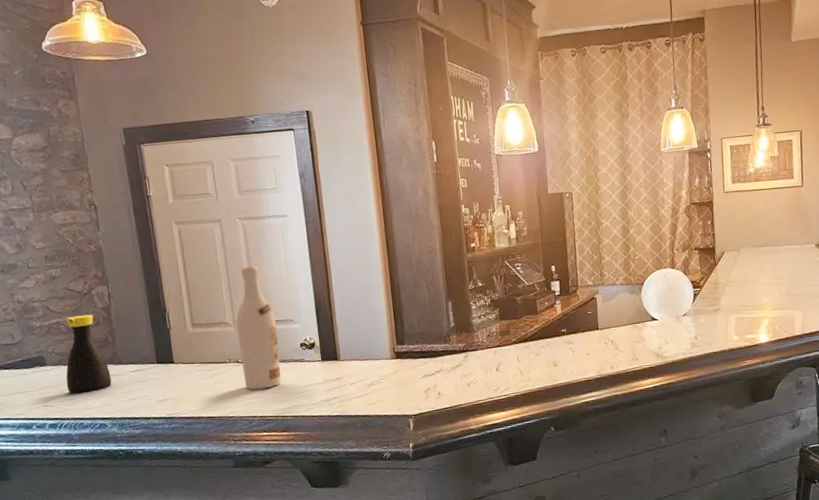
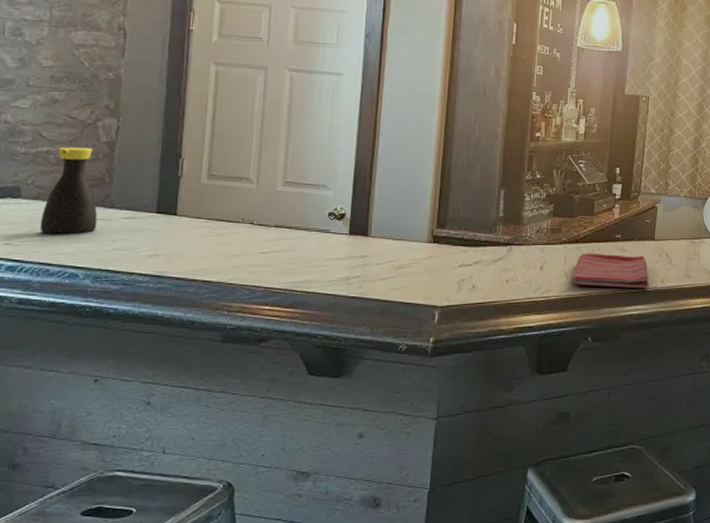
wine bottle: present [236,266,281,390] -> none [255,121,307,257]
dish towel: none [526,346,600,381] -> present [572,253,650,289]

